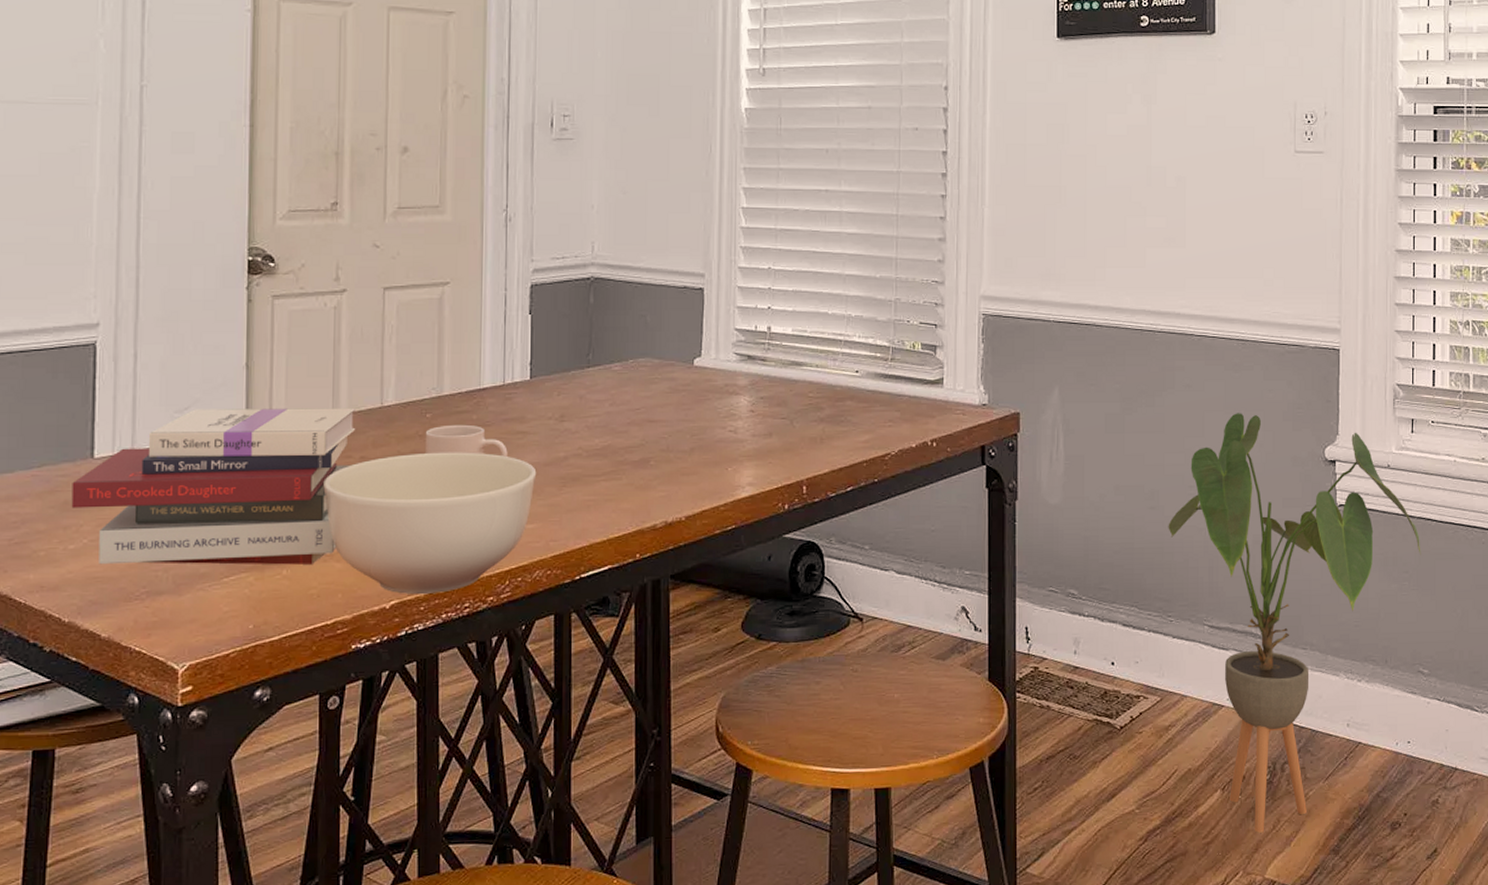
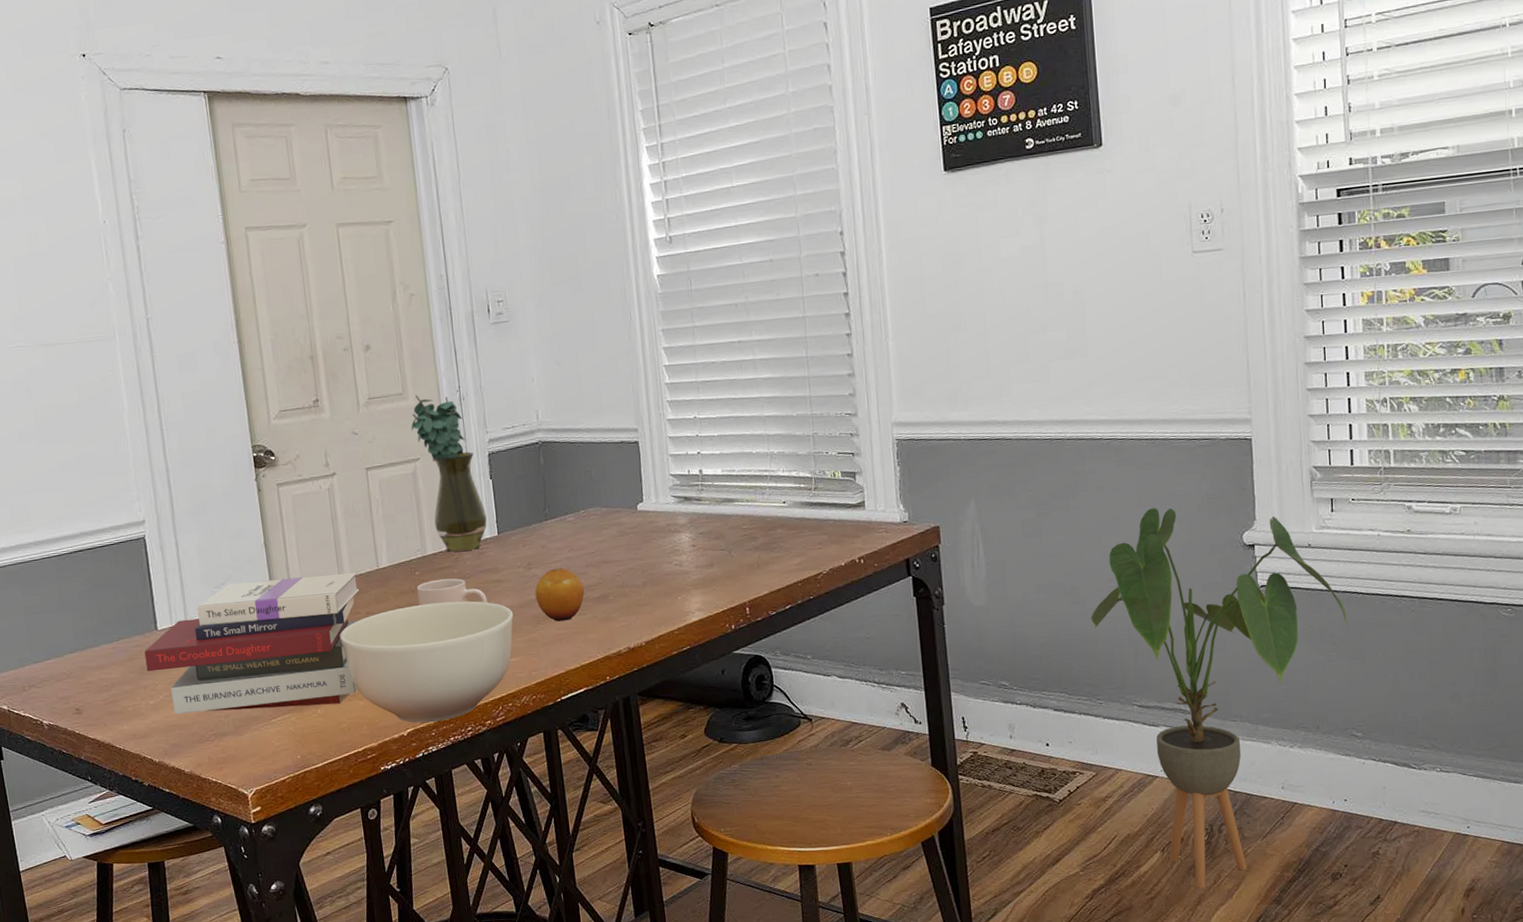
vase: none [444,209,519,394] -> present [411,395,487,552]
fruit: none [565,423,623,485] -> present [535,567,585,622]

